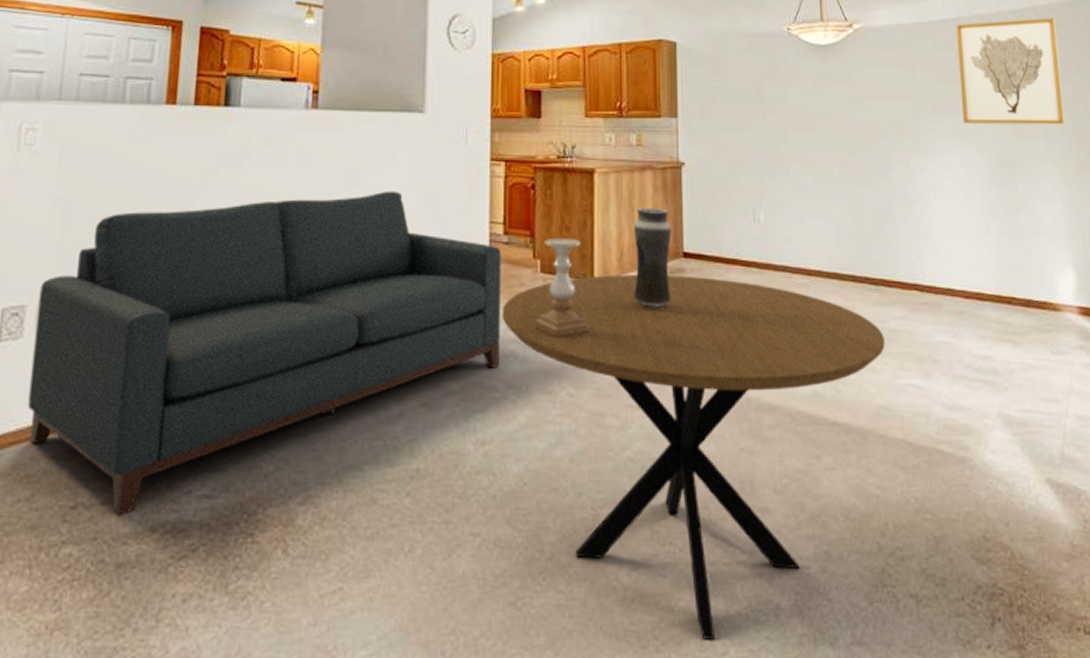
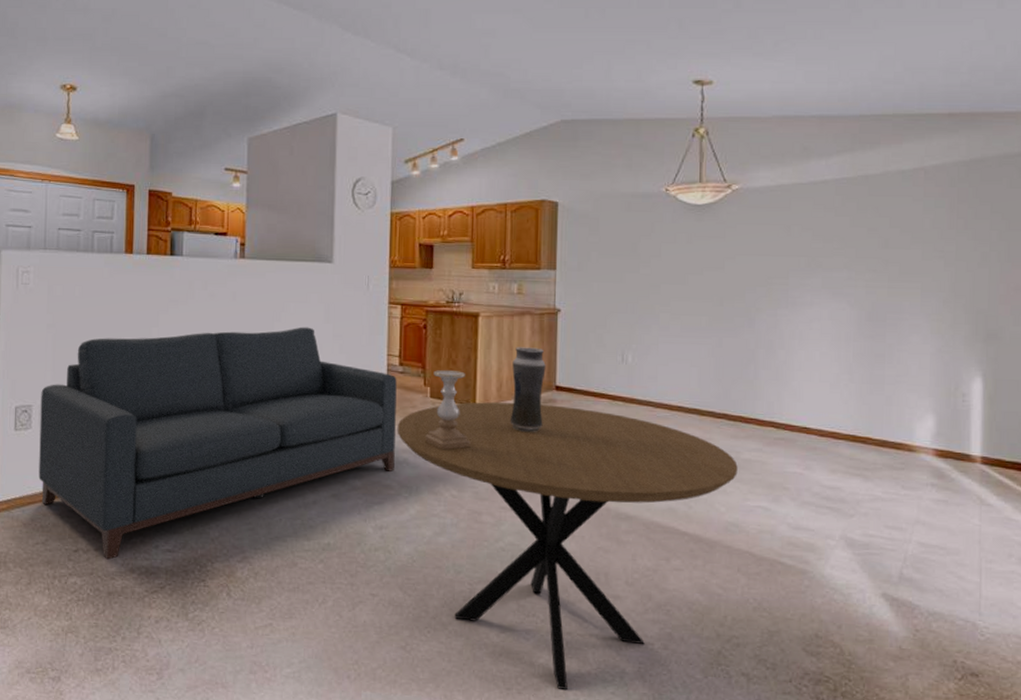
wall art: present [956,18,1065,125] -> none [835,178,946,282]

